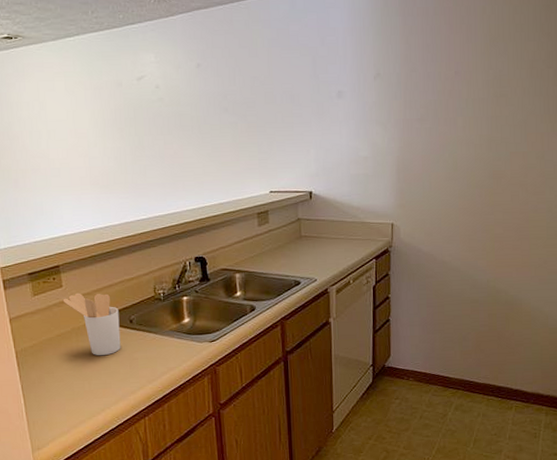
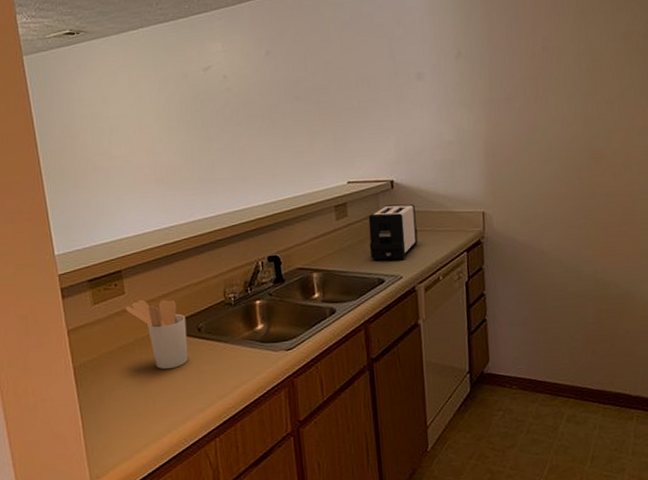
toaster: none [288,213,333,265] -> present [368,203,418,261]

